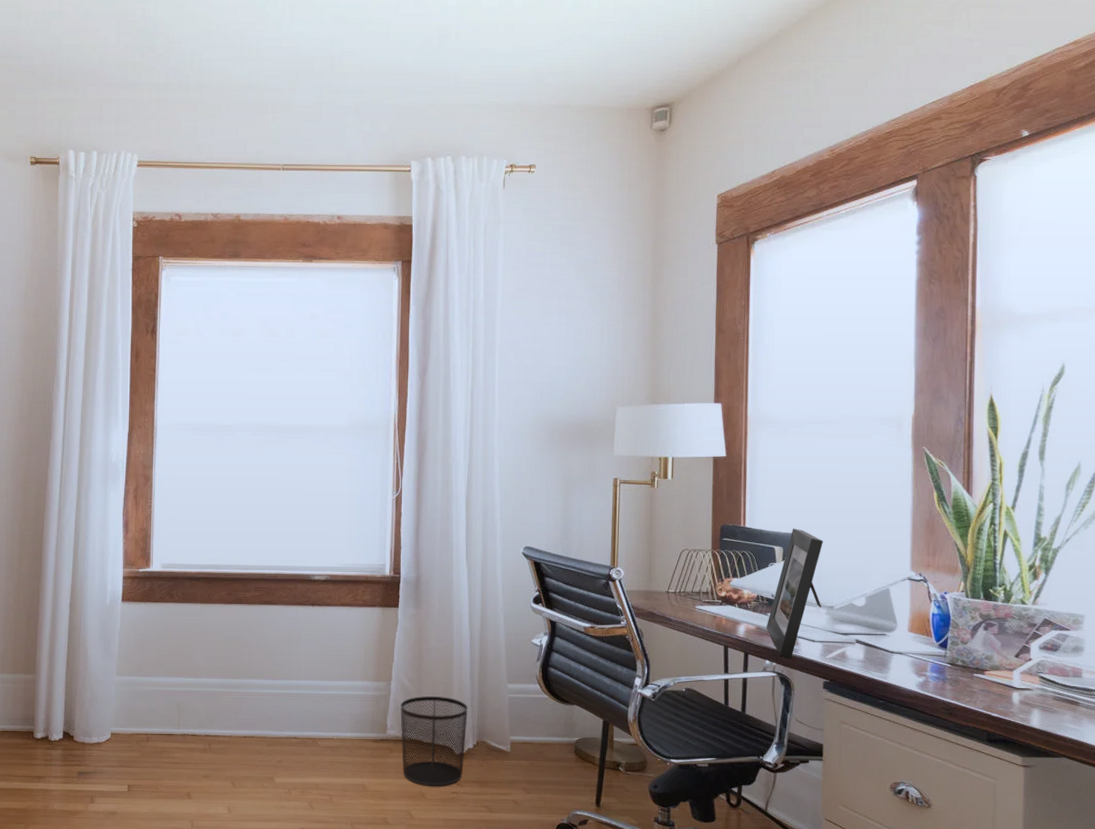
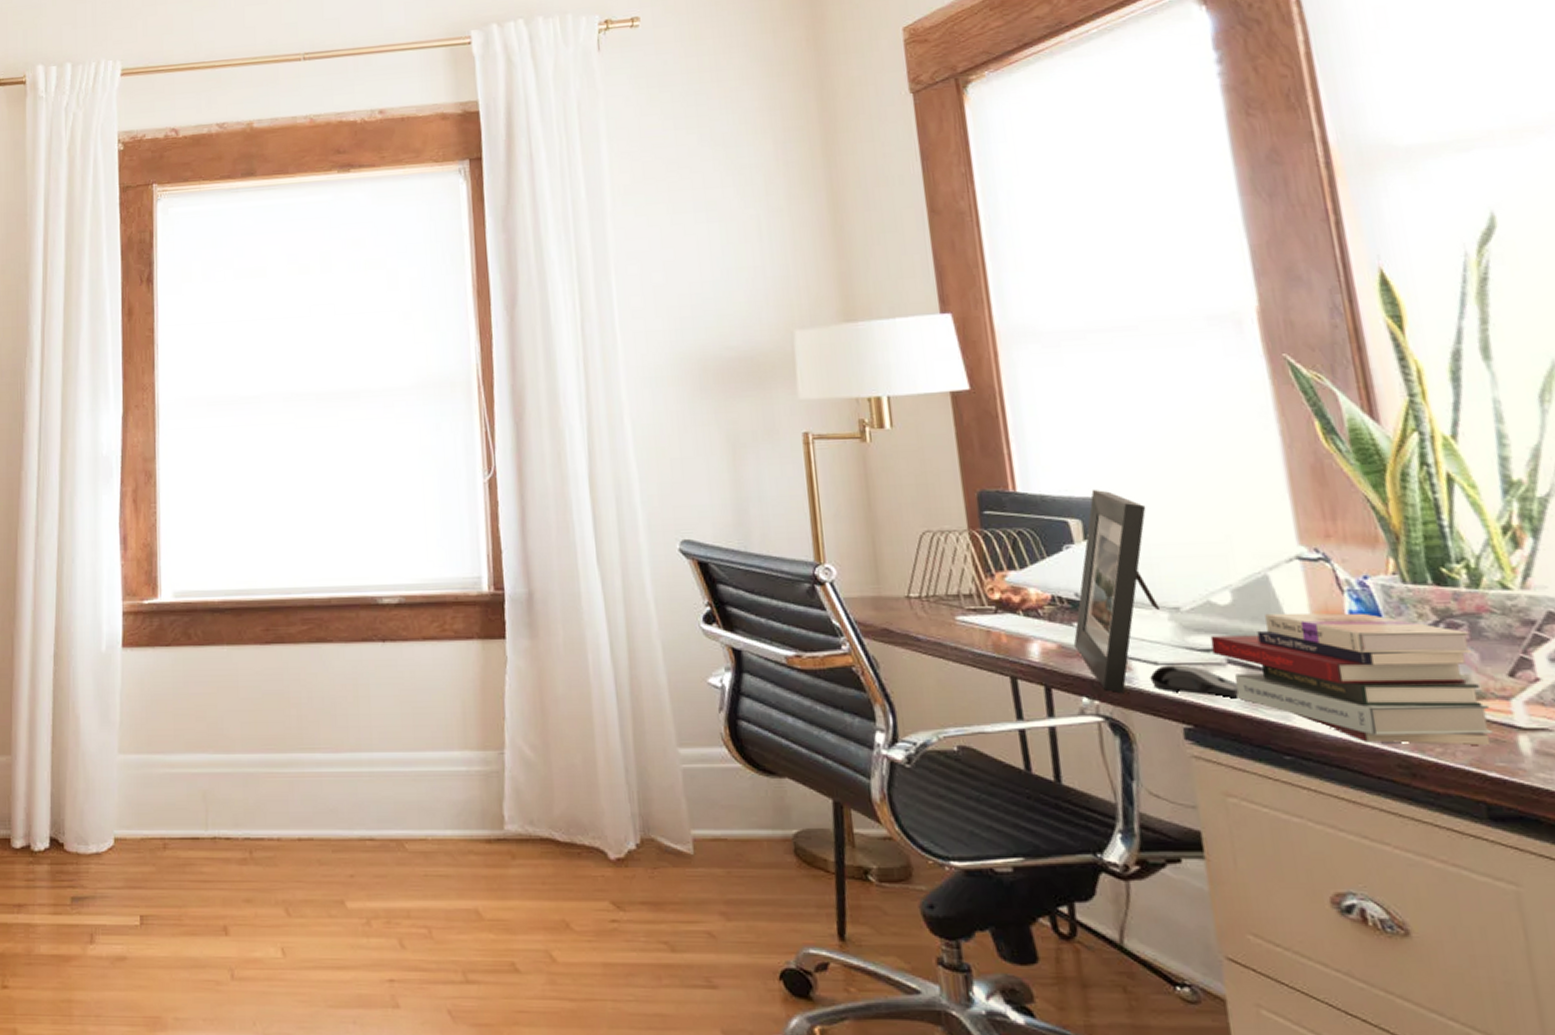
waste bin: present [400,696,468,786] -> none [521,771,625,911]
computer mouse: none [809,642,860,664] -> present [1150,665,1239,697]
books: none [848,613,1001,698] -> present [1210,612,1493,746]

